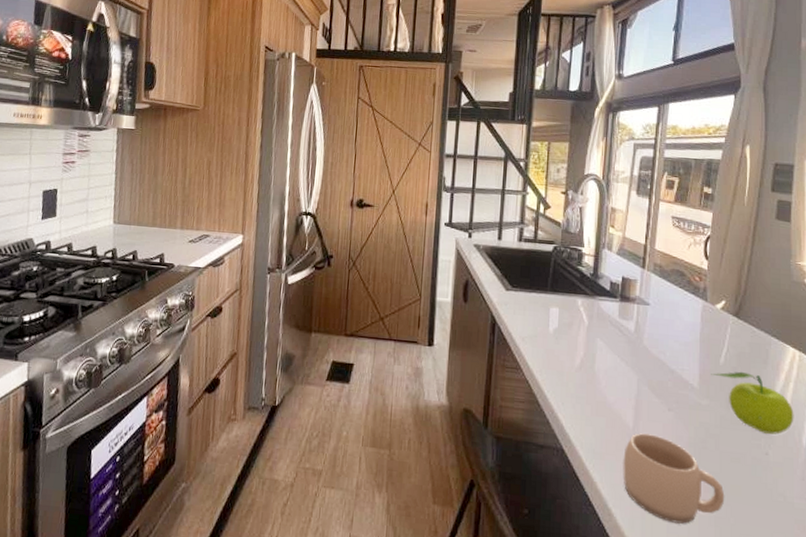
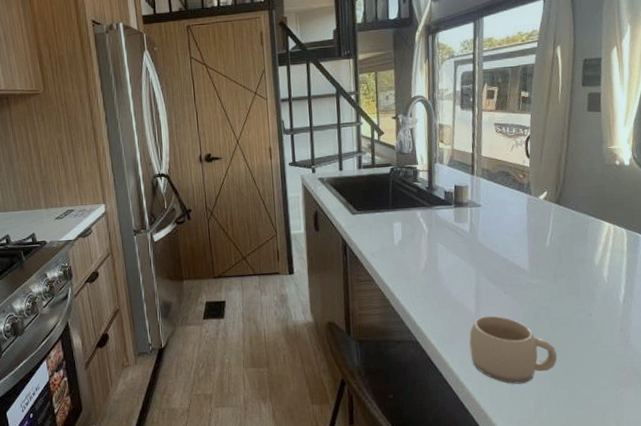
fruit: present [711,371,794,435] -> none [539,250,612,299]

